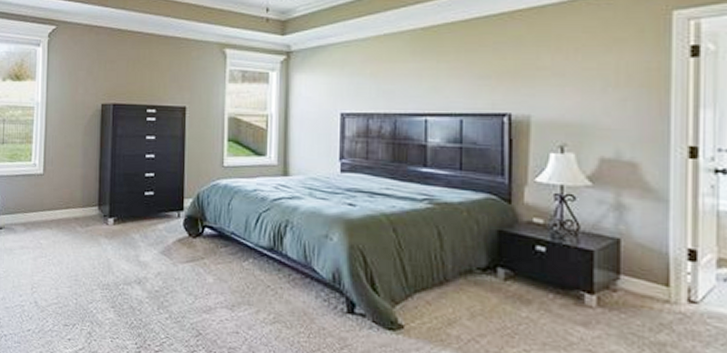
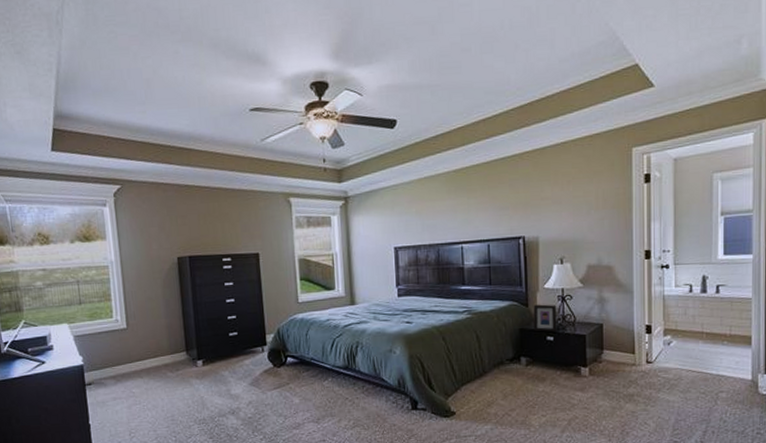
picture frame: none [518,202,552,242] -> present [533,304,557,333]

